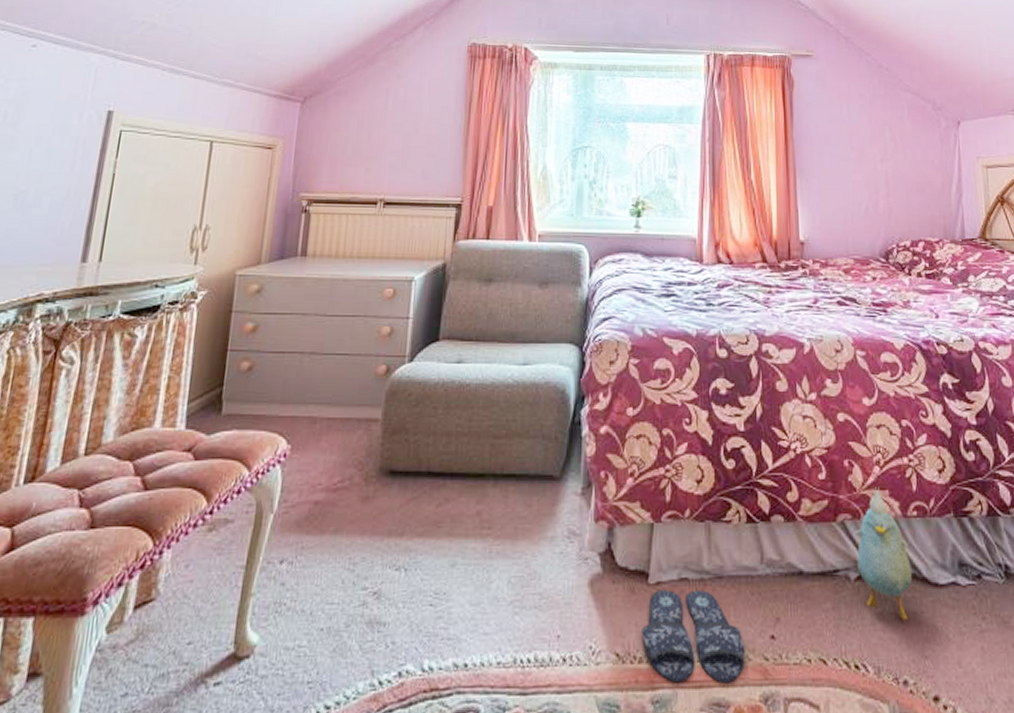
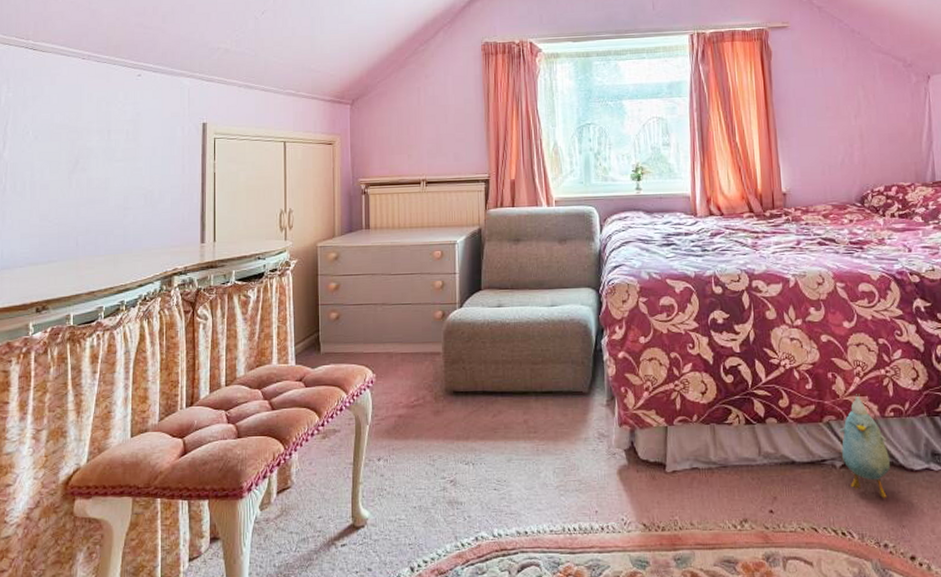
slippers: present [642,588,745,684] -> none [663,476,749,546]

